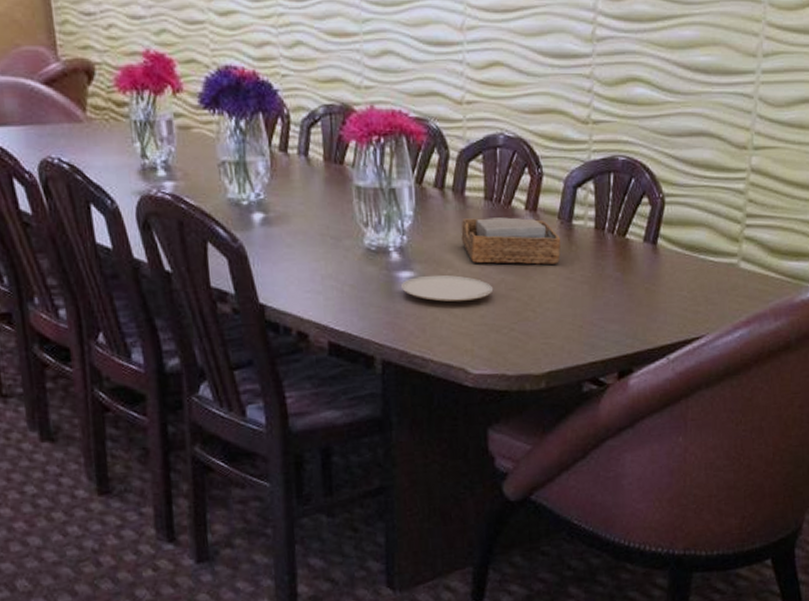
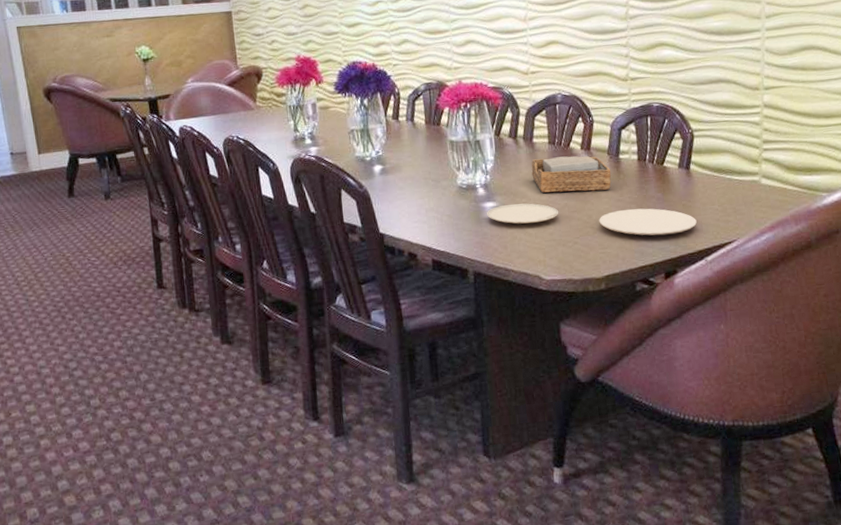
plate: none [542,289,660,326] -> present [599,208,697,236]

